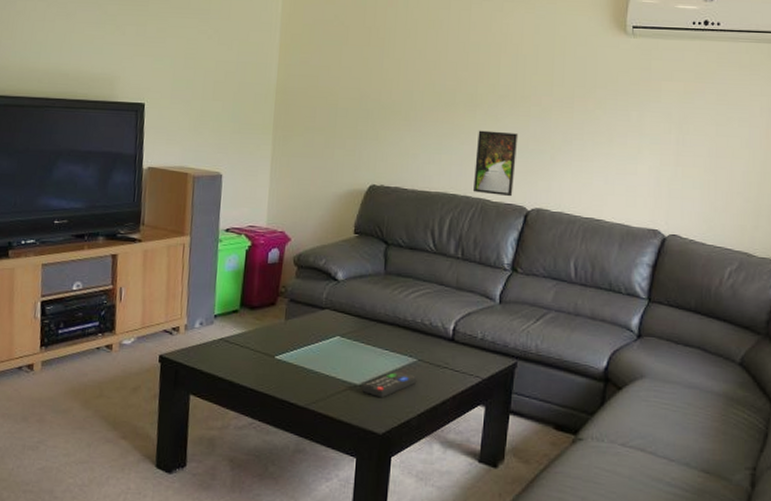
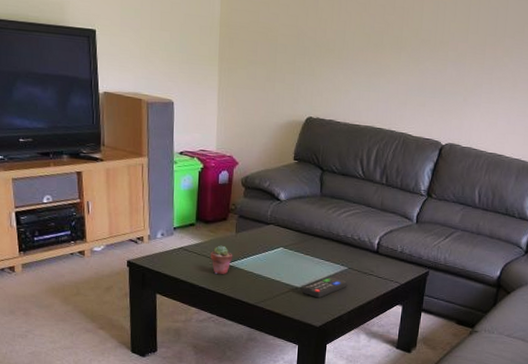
potted succulent: none [255,335,281,371] -> present [211,245,233,275]
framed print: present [473,130,519,197] -> none [397,71,437,133]

